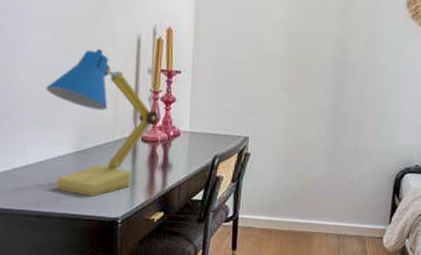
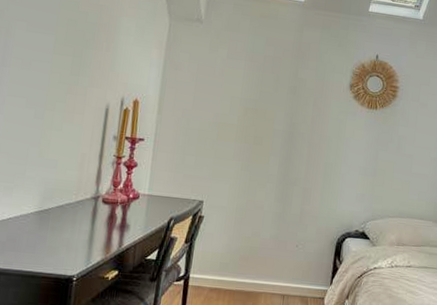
desk lamp: present [46,48,158,196] -> none [14,116,120,254]

